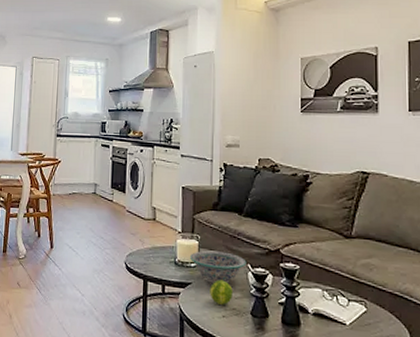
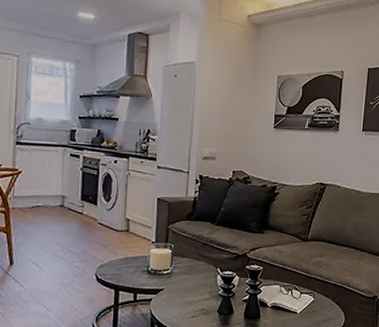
decorative bowl: present [189,250,247,283] -> none [162,258,216,288]
fruit: present [210,279,233,305] -> none [180,284,202,306]

